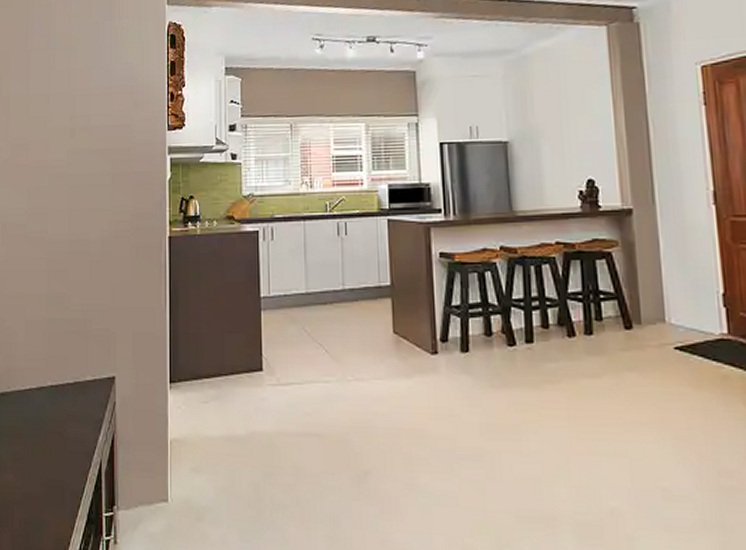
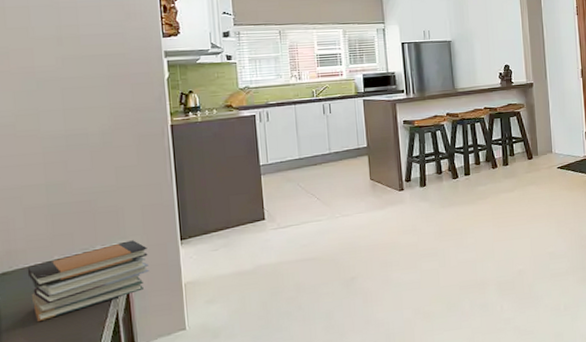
book stack: none [22,374,135,459] -> present [27,240,149,322]

